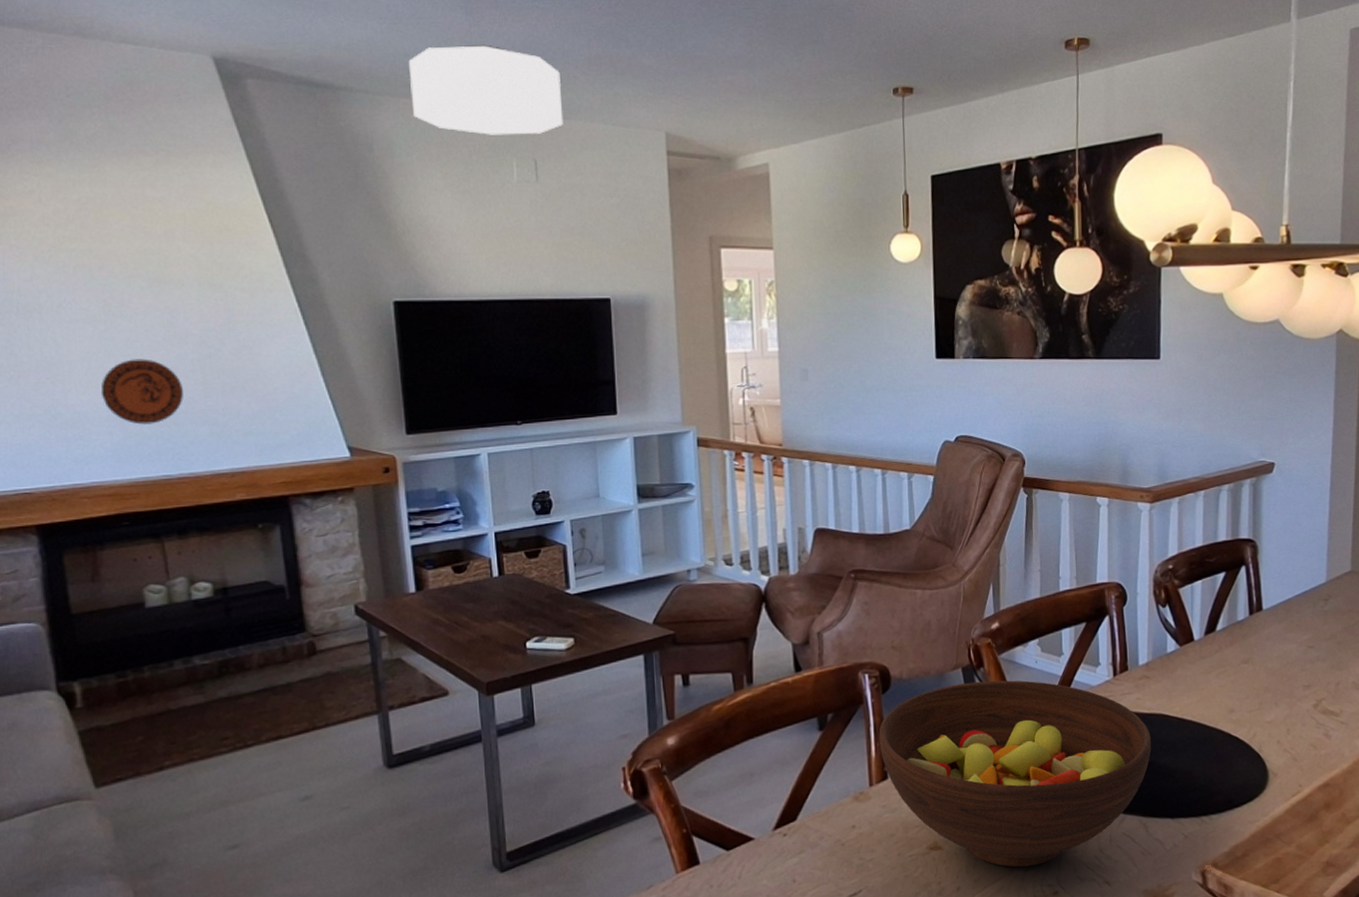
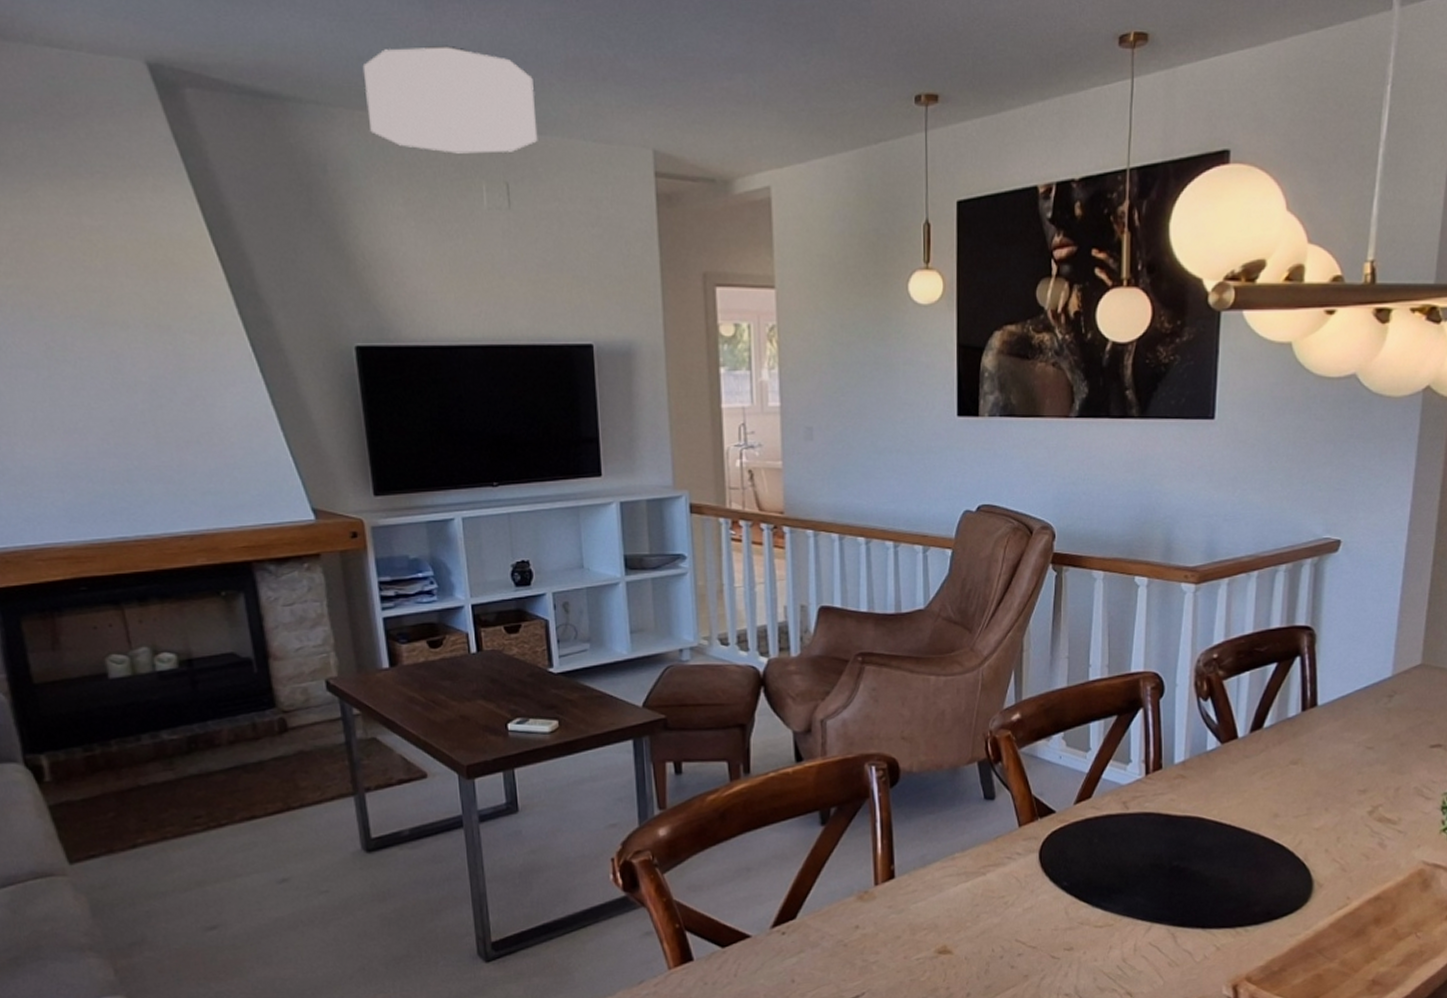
decorative plate: present [100,359,183,425] -> none [48,409,136,482]
fruit bowl: present [878,680,1151,867] -> none [885,776,1184,975]

